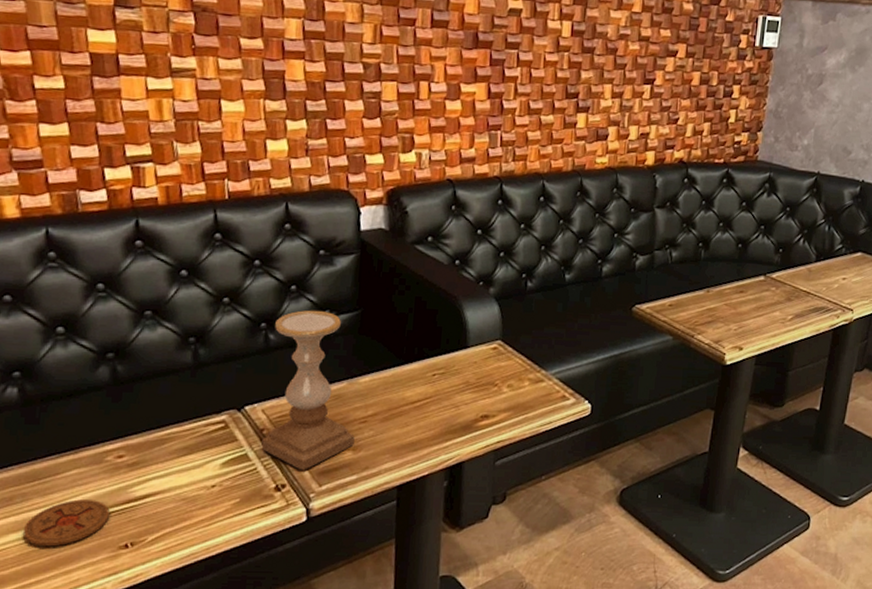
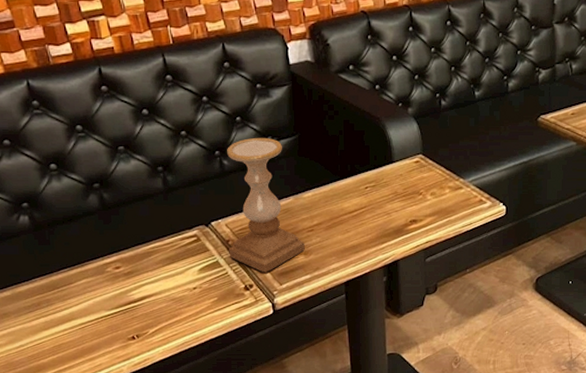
coaster: present [23,499,110,547] -> none [52,303,117,340]

